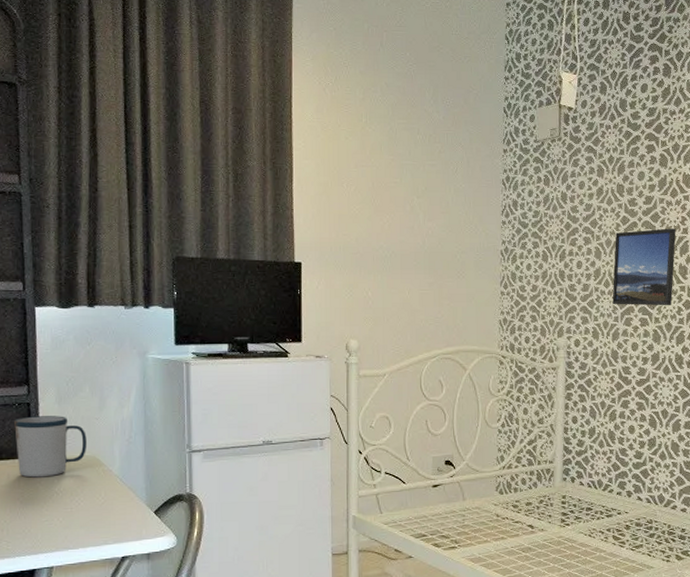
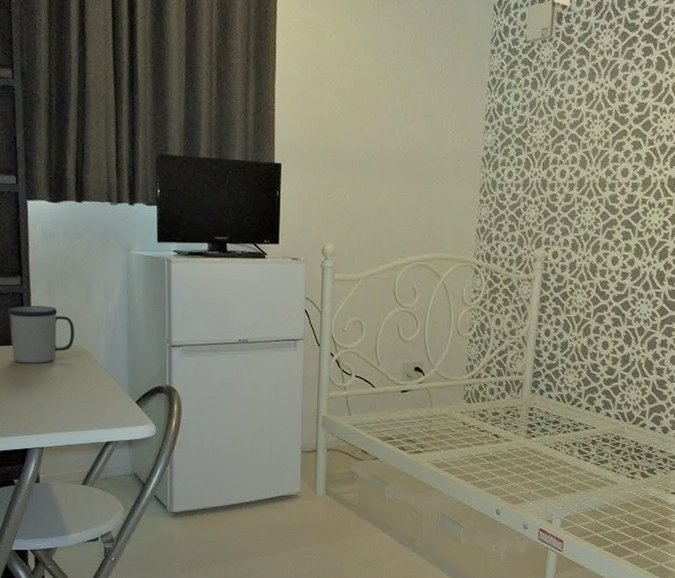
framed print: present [612,228,676,306] -> none [595,137,668,220]

